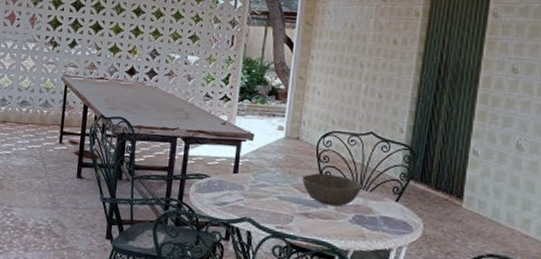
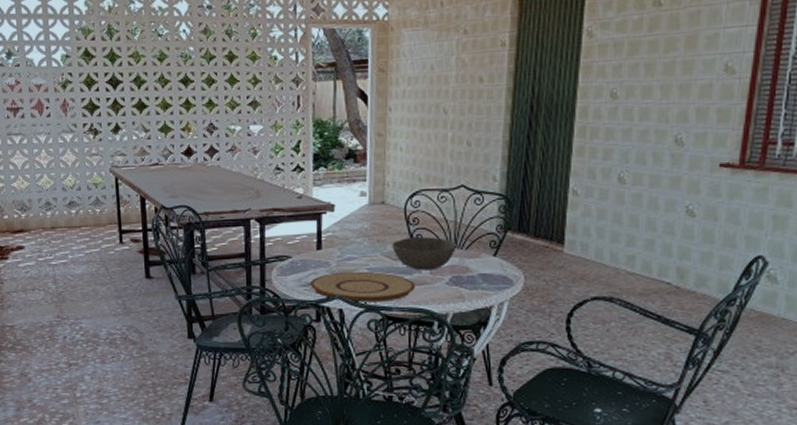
plate: none [224,196,321,231] -> present [310,271,416,302]

